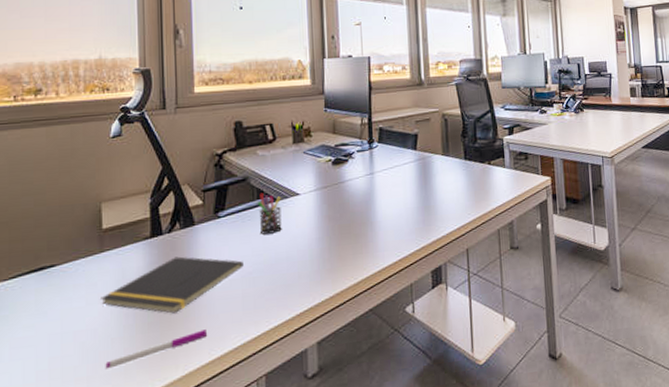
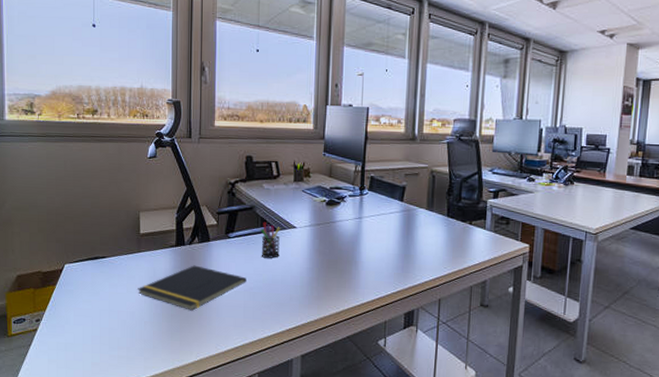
pen: present [105,330,206,369] -> none [139,328,215,345]

